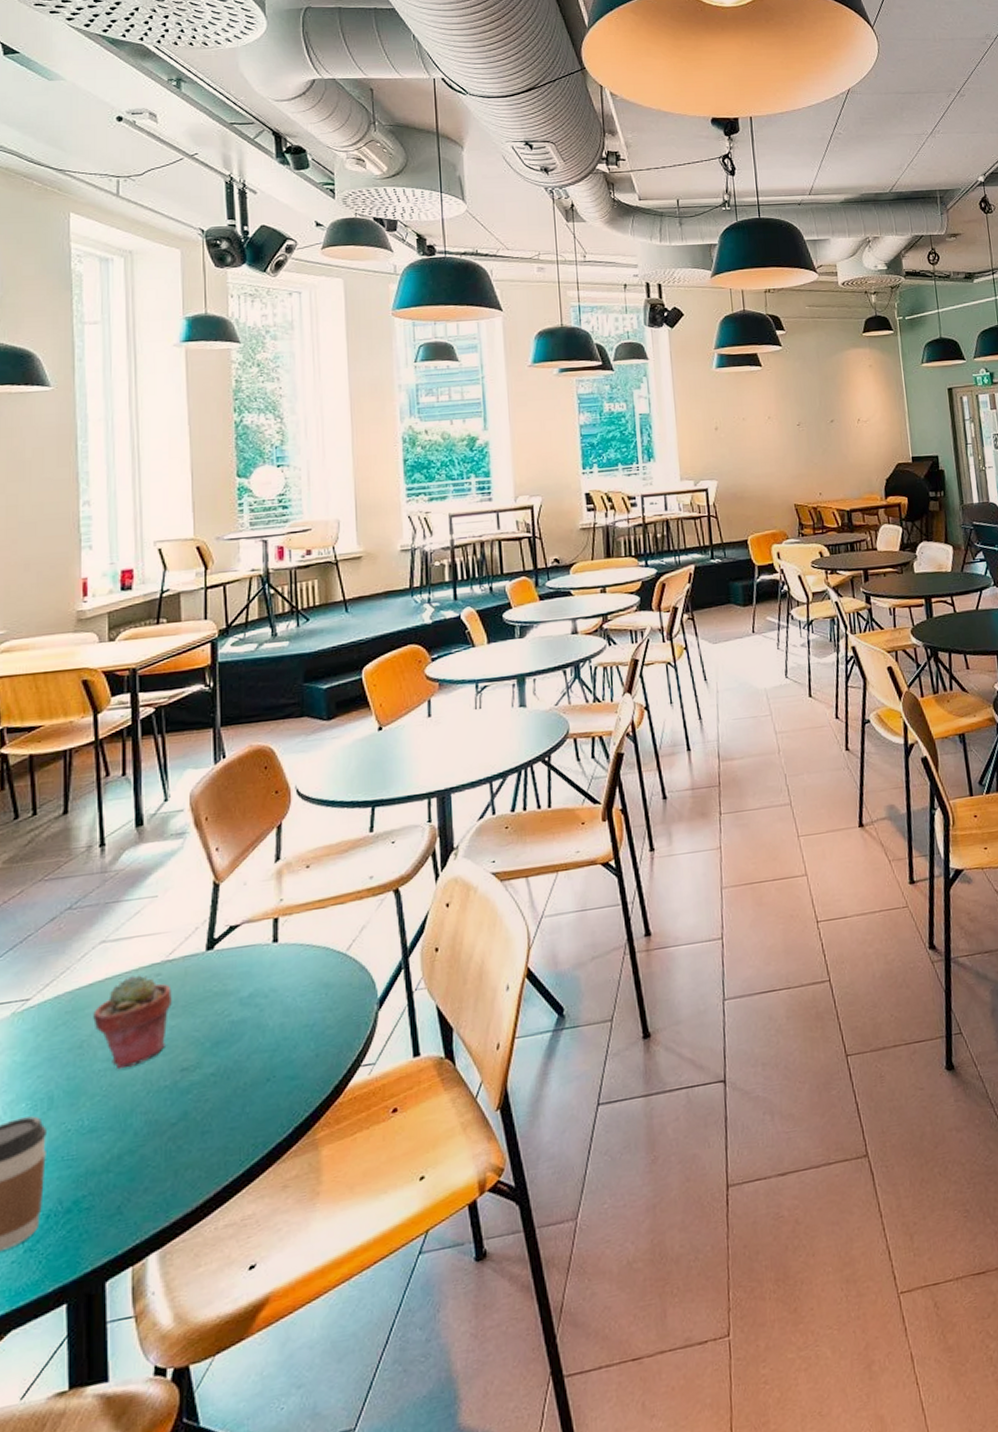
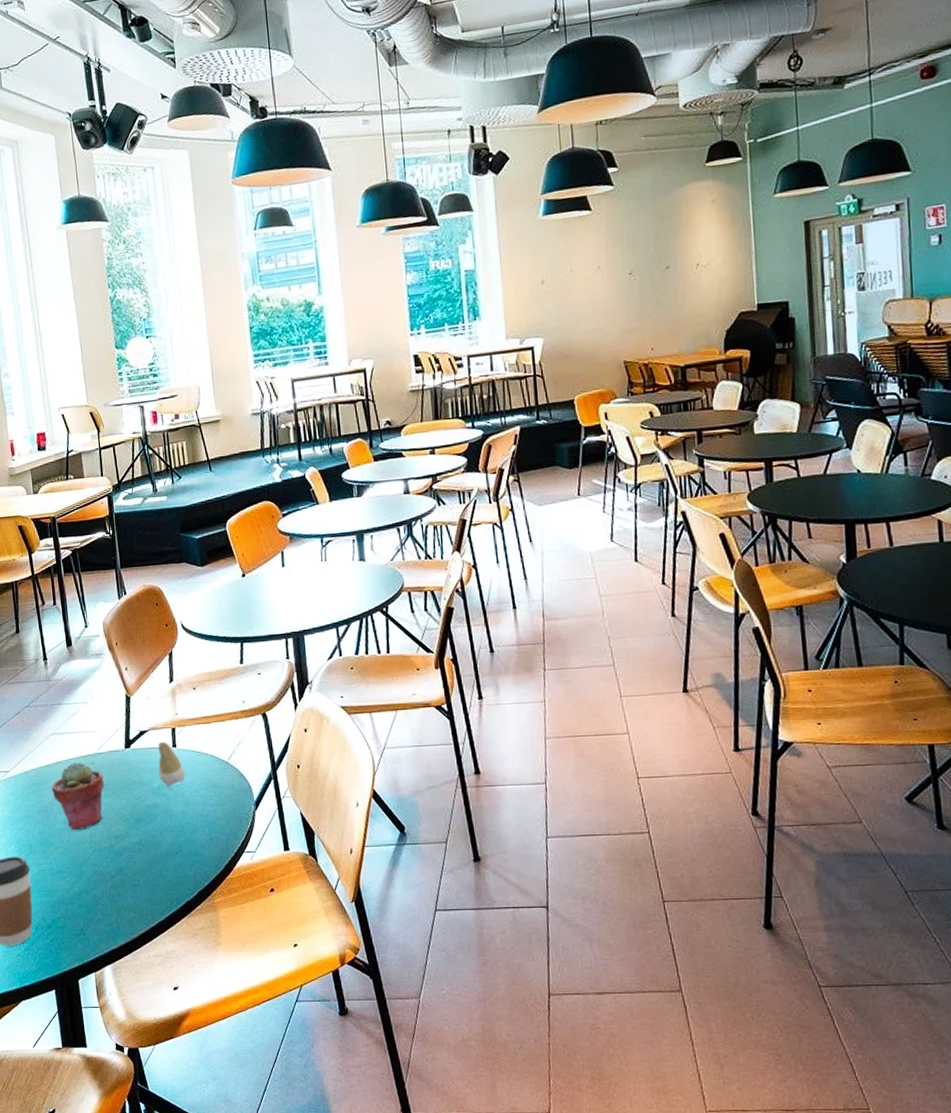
tooth: none [250,935,288,994] -> present [157,741,186,786]

